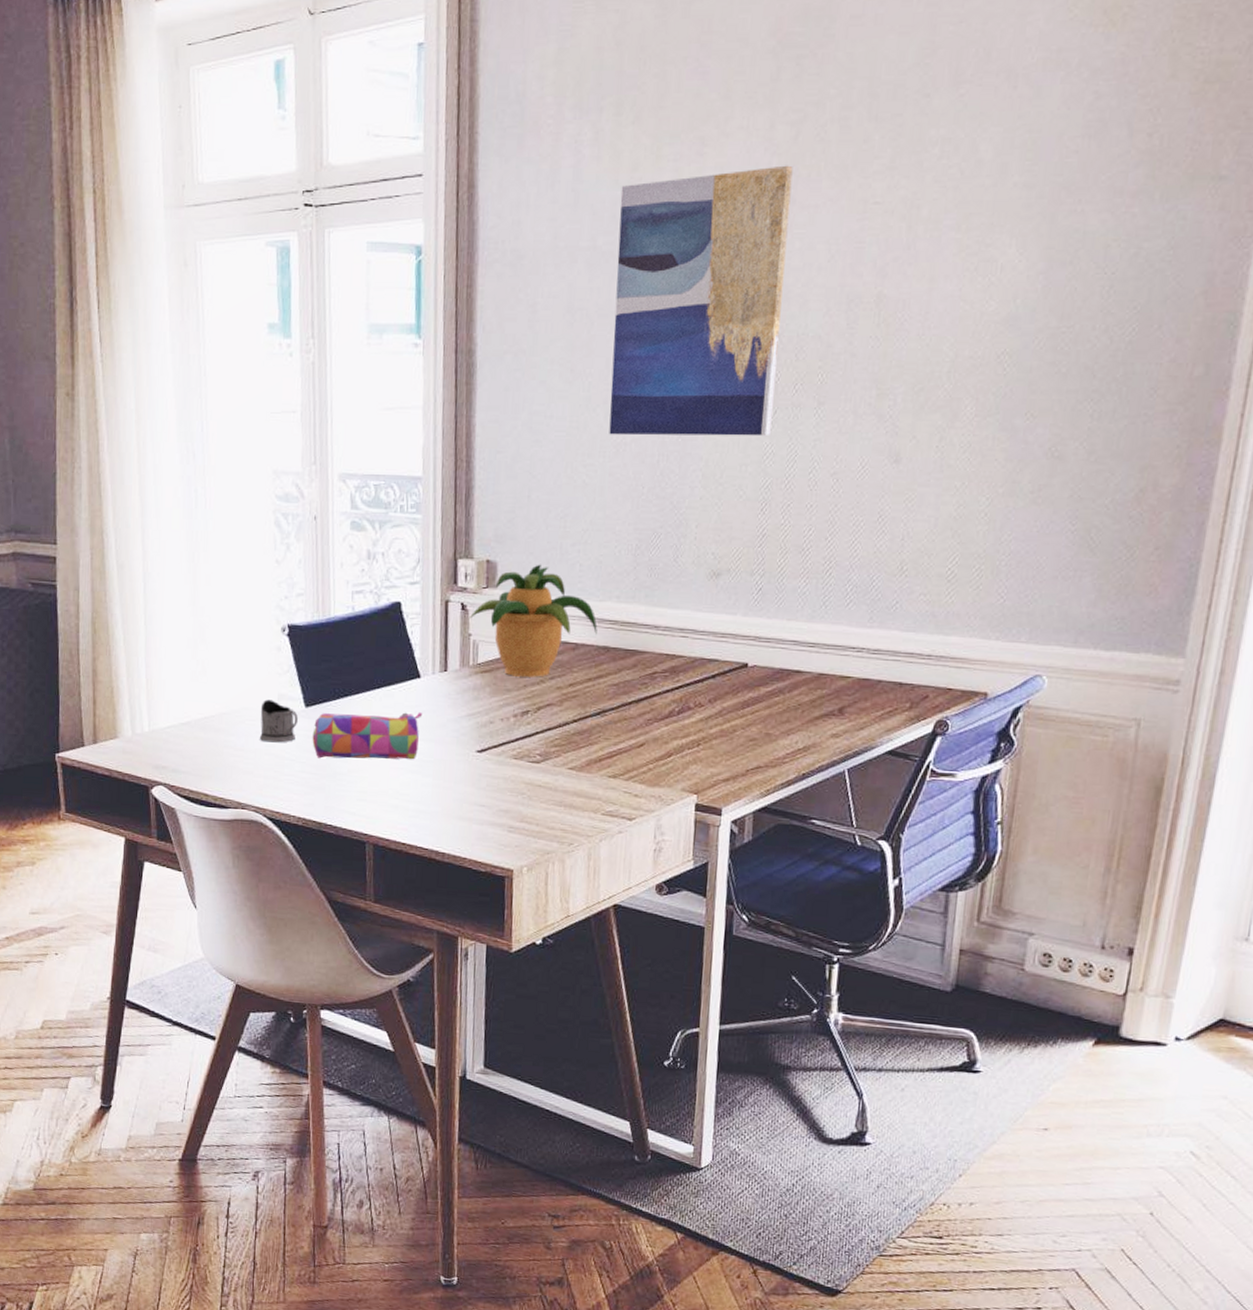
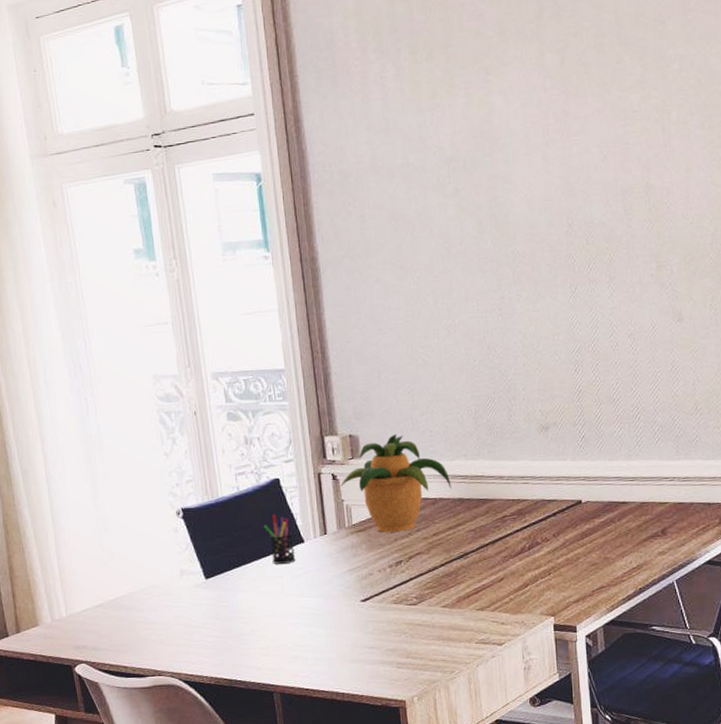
tea glass holder: present [260,699,299,743] -> none [165,576,201,614]
pencil case: present [312,711,423,760] -> none [214,572,310,623]
pen holder: none [376,642,409,700] -> present [263,514,296,564]
wall art: present [609,165,793,437] -> none [424,85,574,319]

